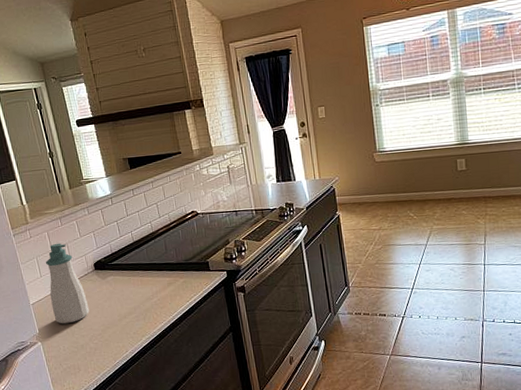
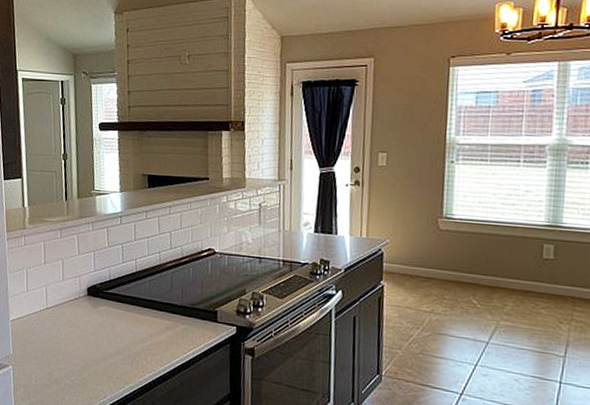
soap bottle: present [46,243,89,324] -> none [32,256,73,351]

